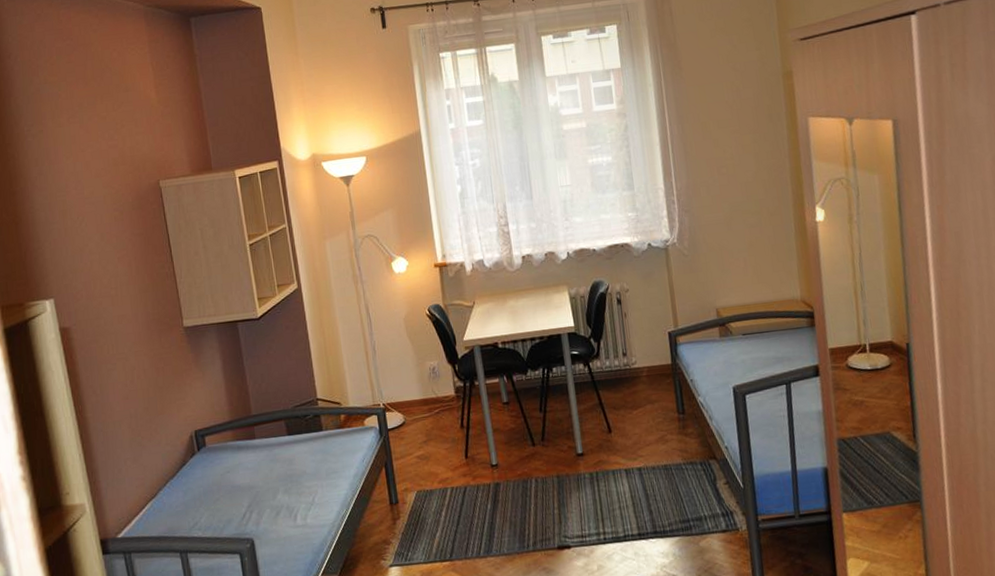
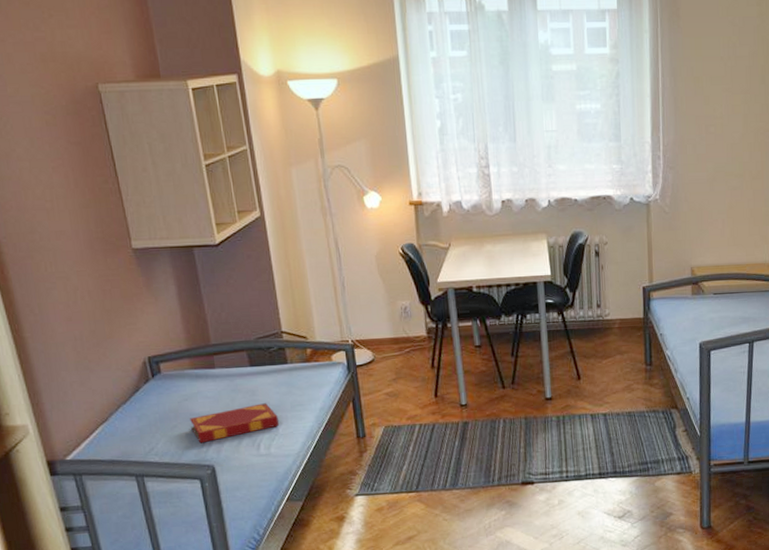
hardback book: none [231,472,315,516] -> present [190,403,280,443]

